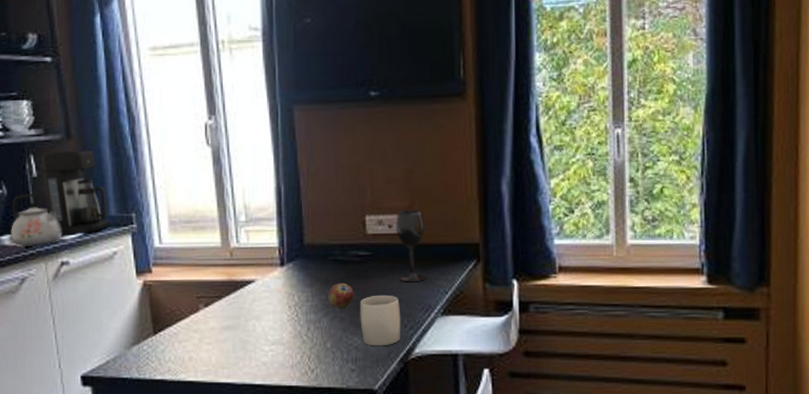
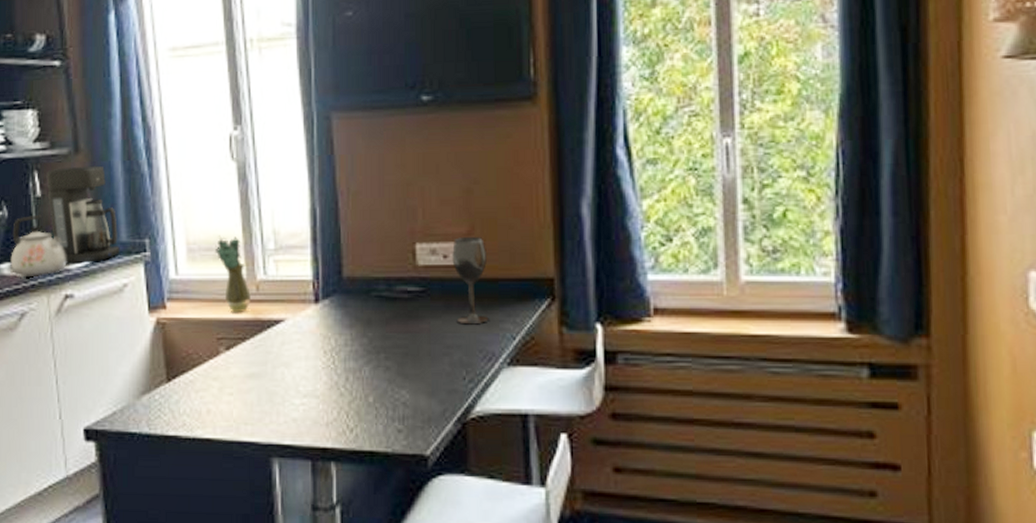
vase: none [193,210,226,275] -> present [214,235,251,312]
fruit: present [328,282,355,309] -> none [370,323,403,356]
mug: present [360,294,401,347] -> none [408,339,459,403]

